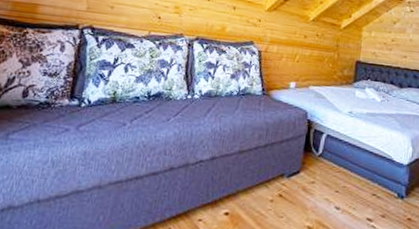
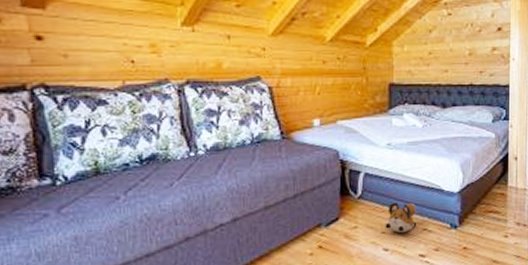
plush toy: none [339,164,368,194] -> present [385,201,417,233]

